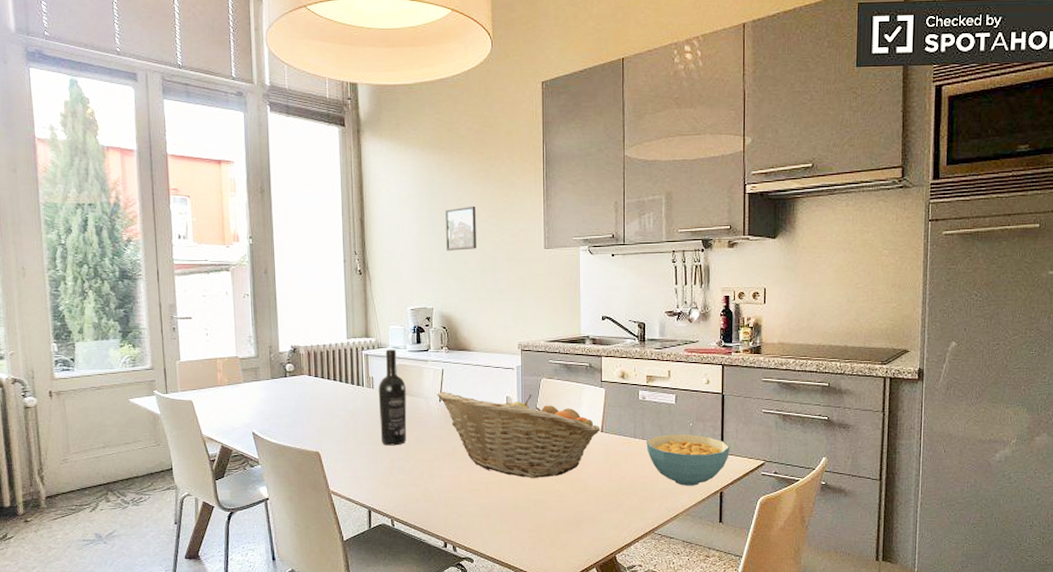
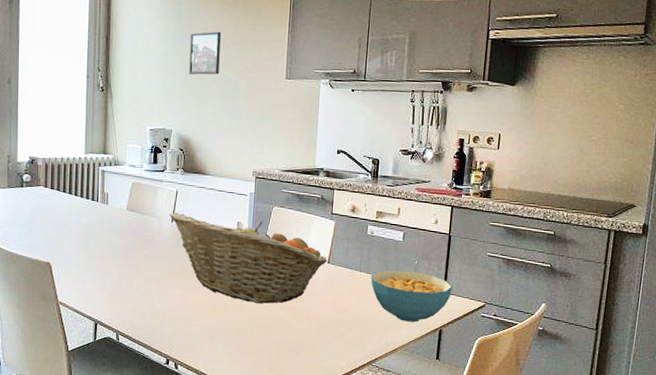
wine bottle: present [378,349,407,446] -> none [111,167,140,262]

